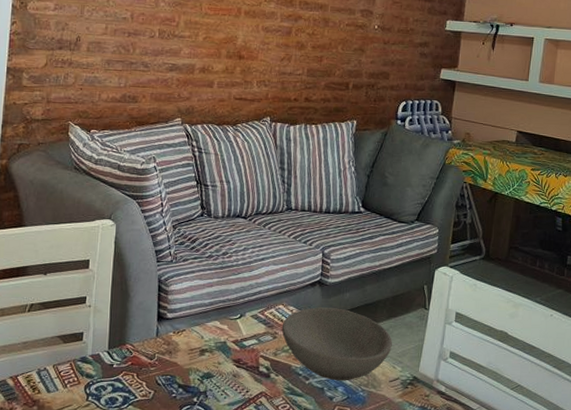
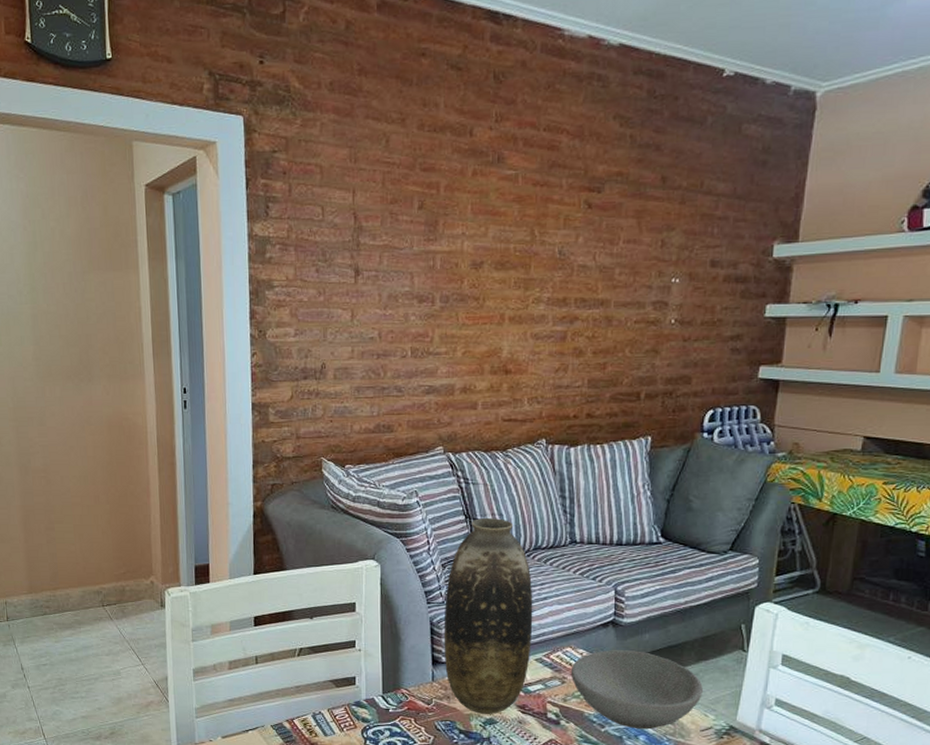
vase: none [169,184,253,368] -> present [443,518,533,714]

